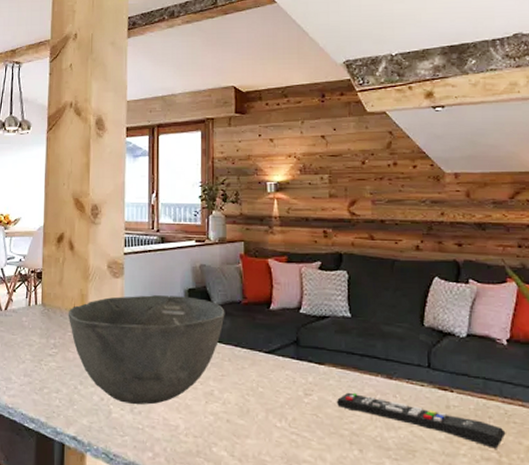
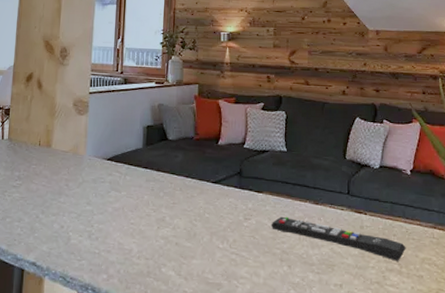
bowl: present [68,295,225,405] -> none [33,131,179,231]

